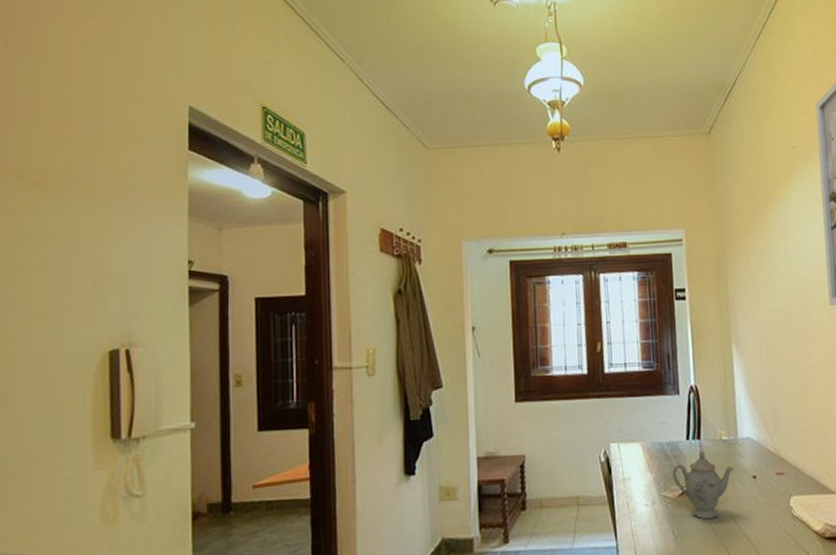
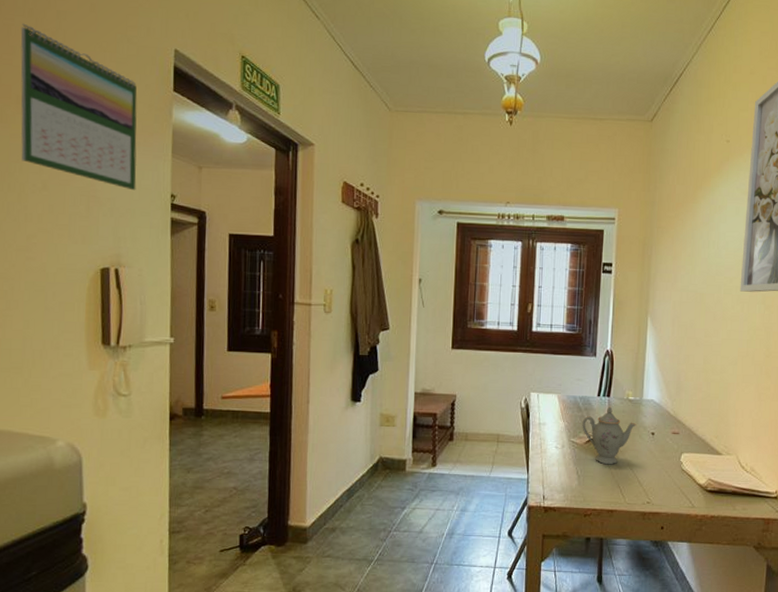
calendar: none [18,94,150,261] -> present [20,23,137,191]

